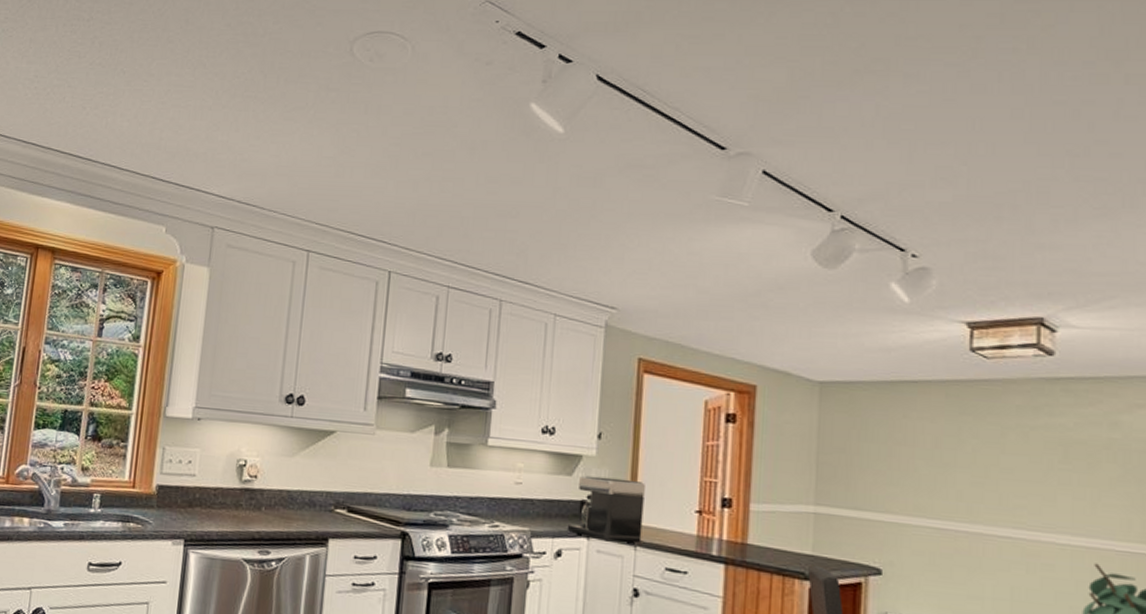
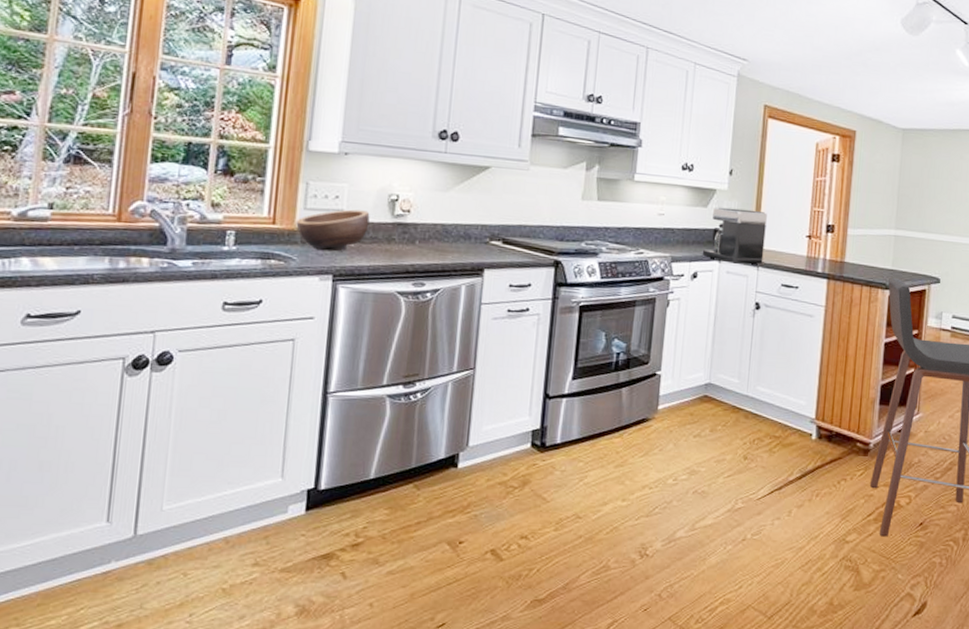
wooden bowl: none [153,474,220,516] -> present [296,209,370,251]

